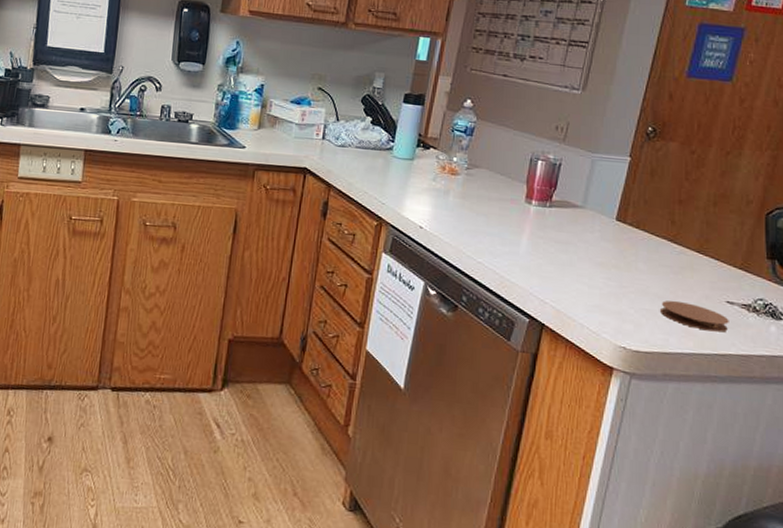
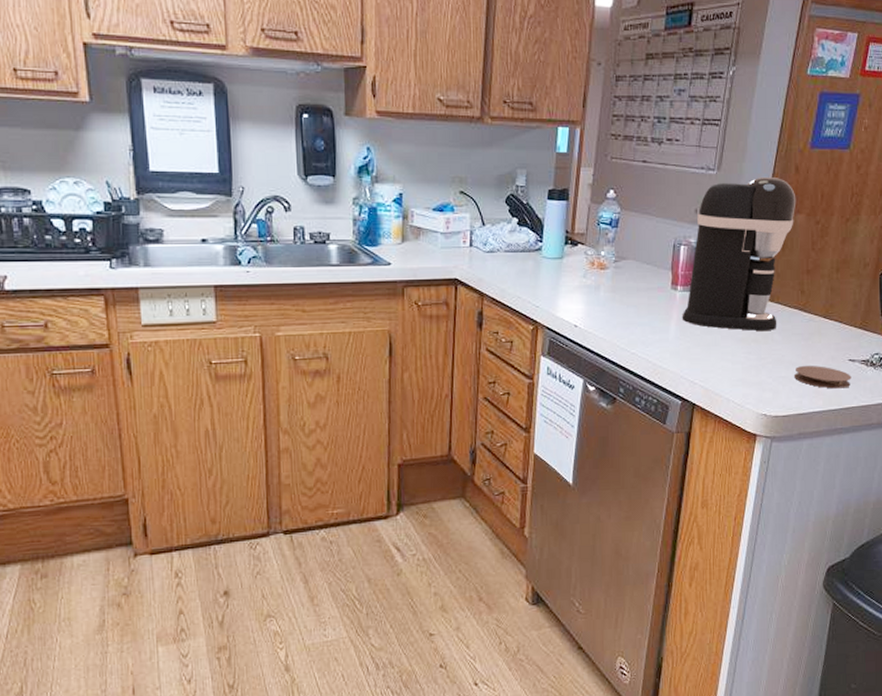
coffee maker: none [535,100,669,258] -> present [682,176,796,331]

